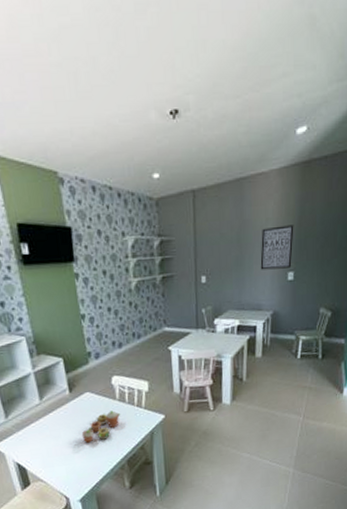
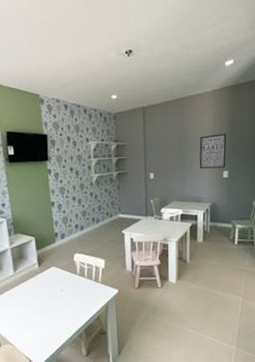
toy tea set: present [81,411,121,443] -> none [46,284,81,312]

